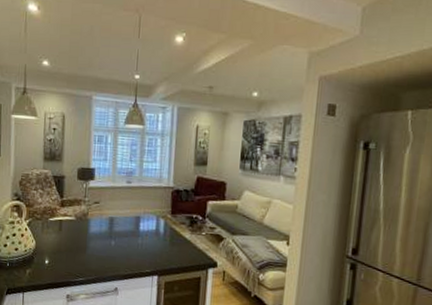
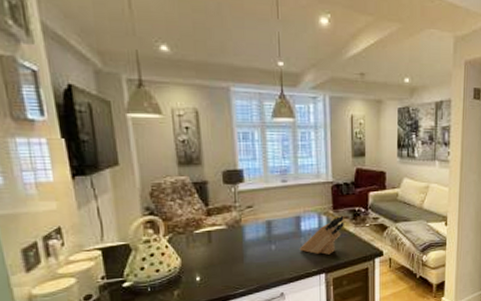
knife block: none [136,220,181,258] -> present [299,215,344,255]

